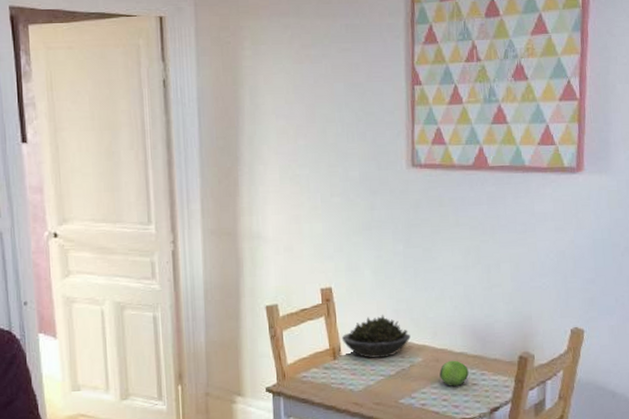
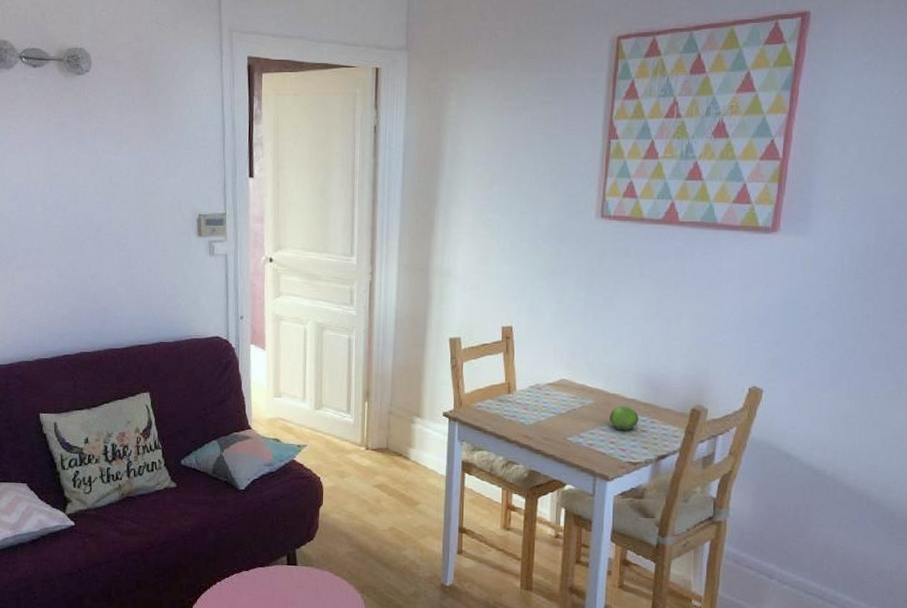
succulent plant: present [341,315,411,358] -> none [517,356,584,396]

